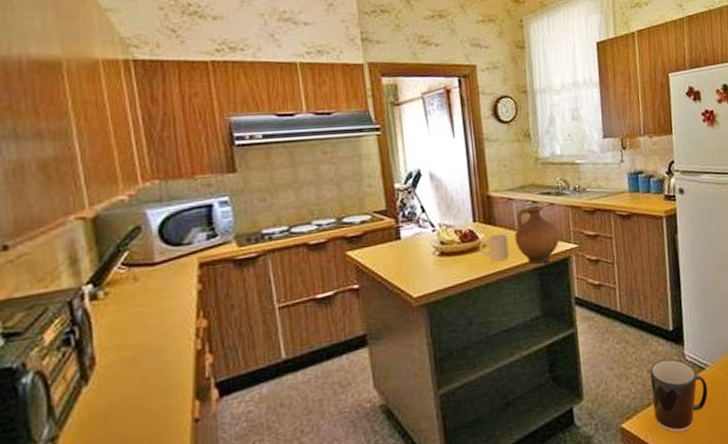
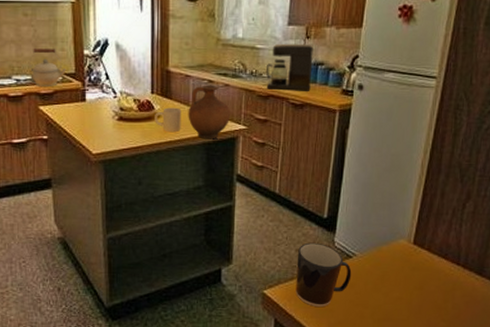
kettle: none [330,185,376,230] -> present [28,48,67,88]
coffee maker: none [589,154,635,205] -> present [266,43,314,91]

